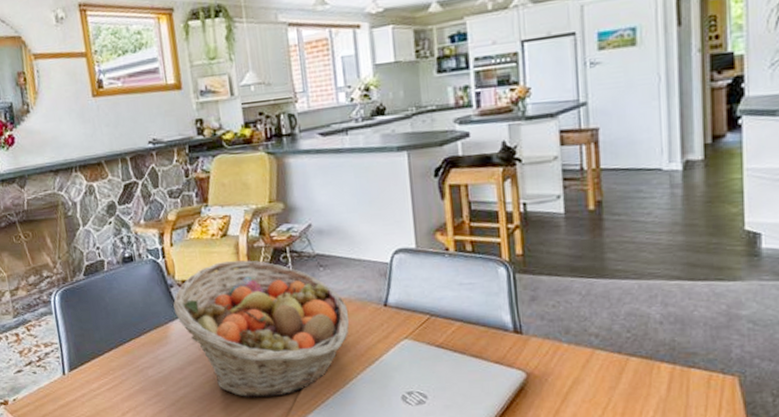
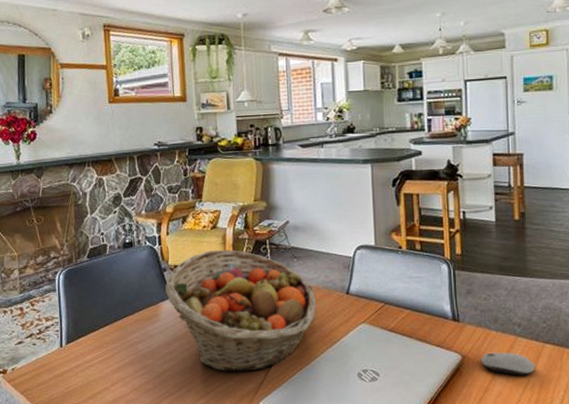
computer mouse: none [549,368,618,395] -> present [480,352,536,376]

